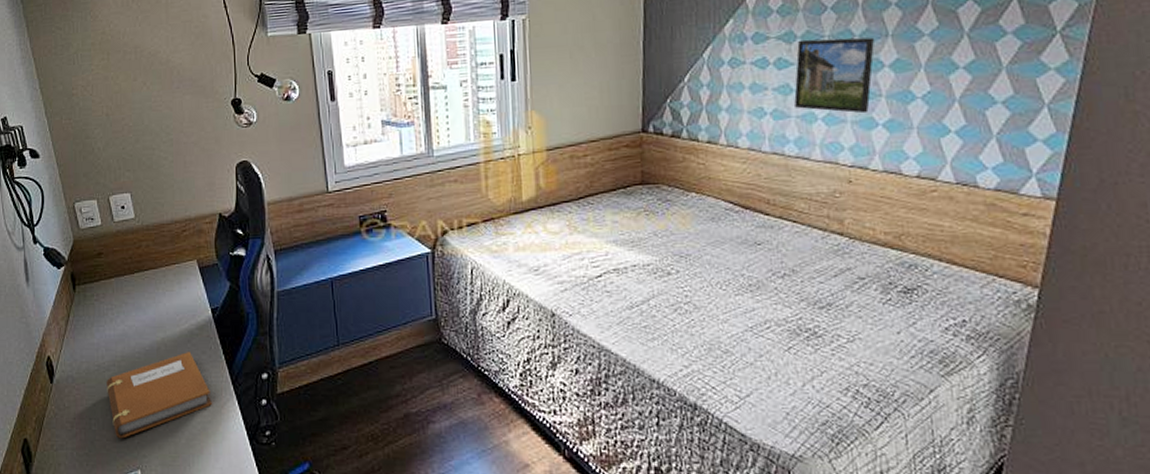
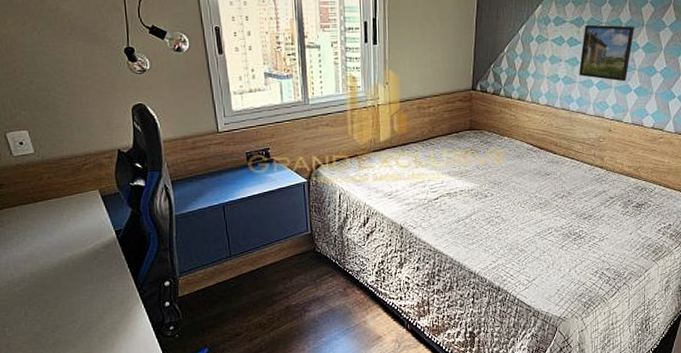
notebook: present [107,352,212,439] -> none [18,267,120,341]

